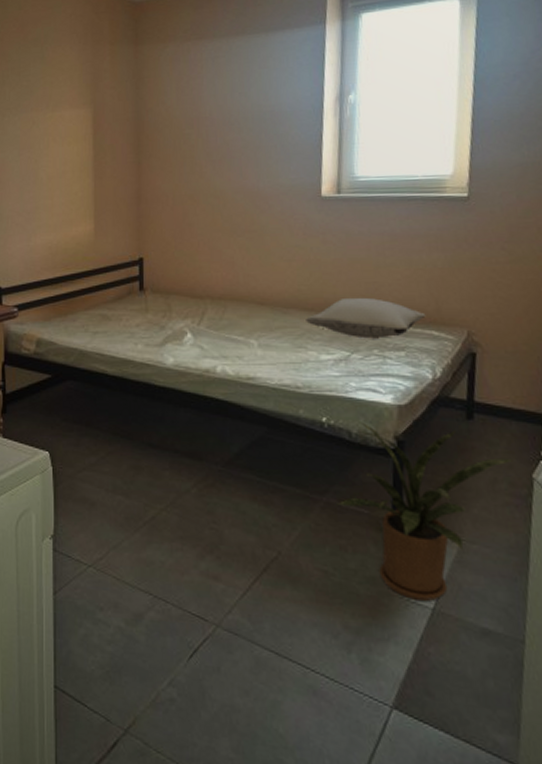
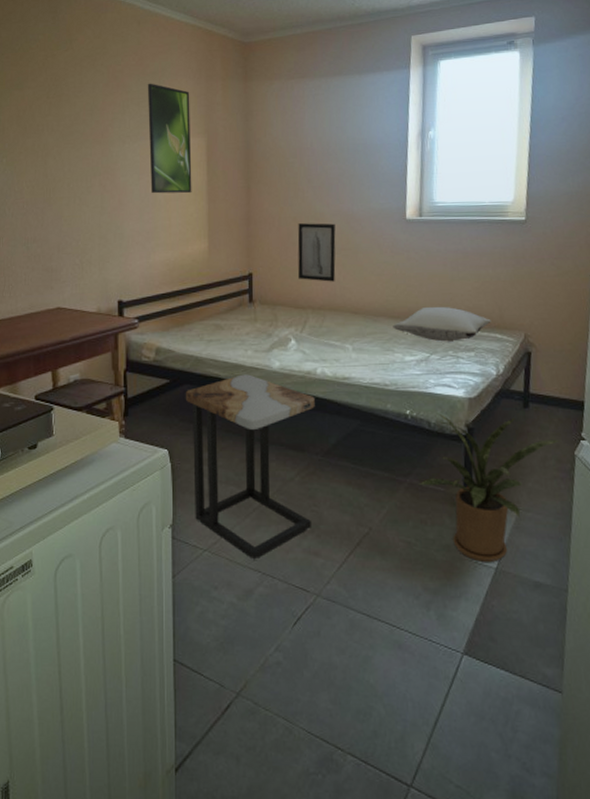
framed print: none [28,50,77,171] -> present [147,83,192,194]
side table: none [68,371,214,580] -> present [185,374,315,560]
wall art: none [194,201,239,268] -> present [297,223,336,282]

